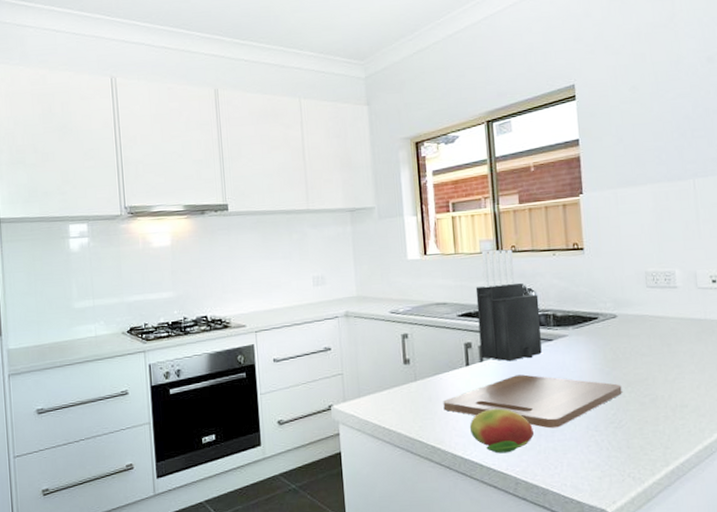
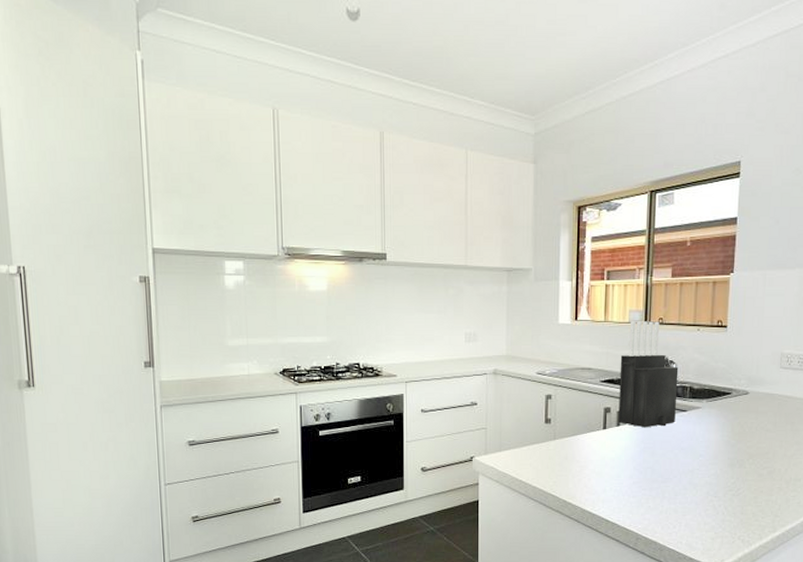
cutting board: present [443,374,622,429] -> none [578,441,744,492]
fruit: present [469,408,534,454] -> none [600,470,658,511]

